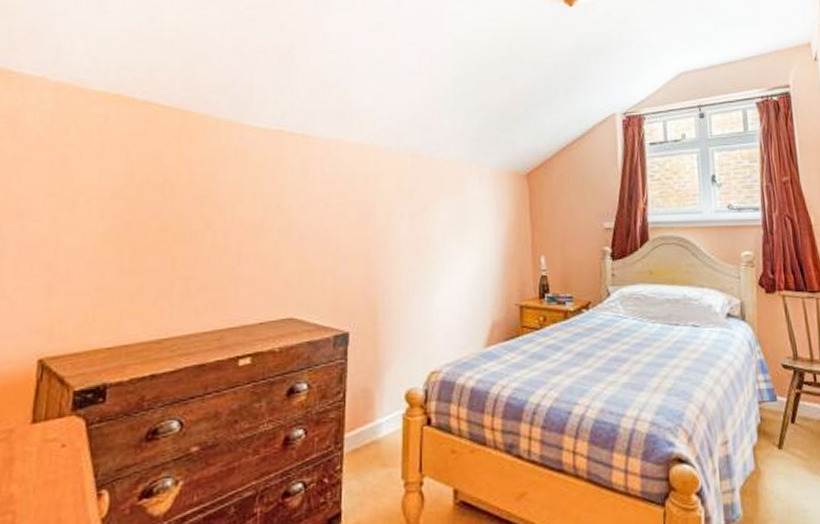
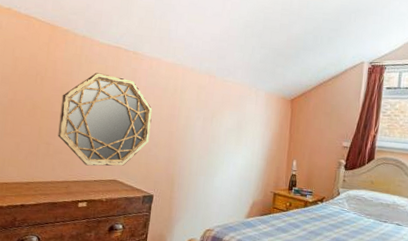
home mirror: none [201,169,336,303] -> present [58,73,153,166]

